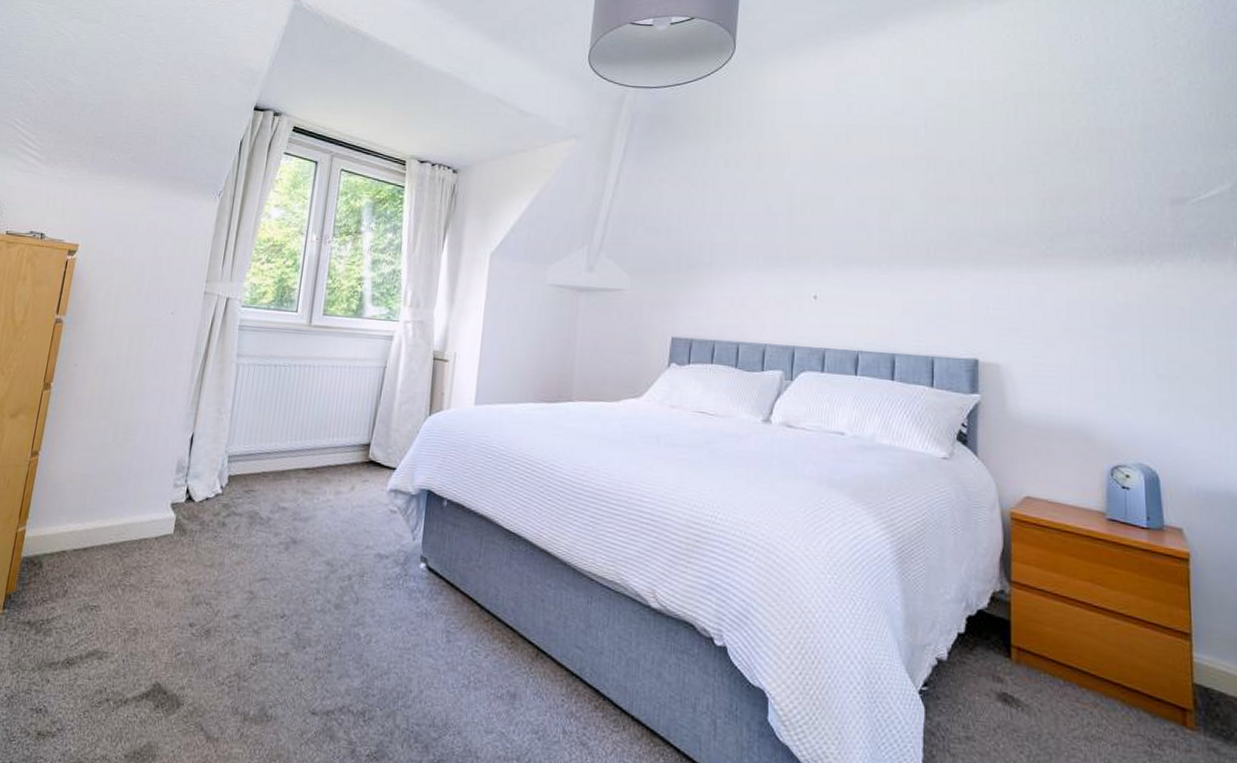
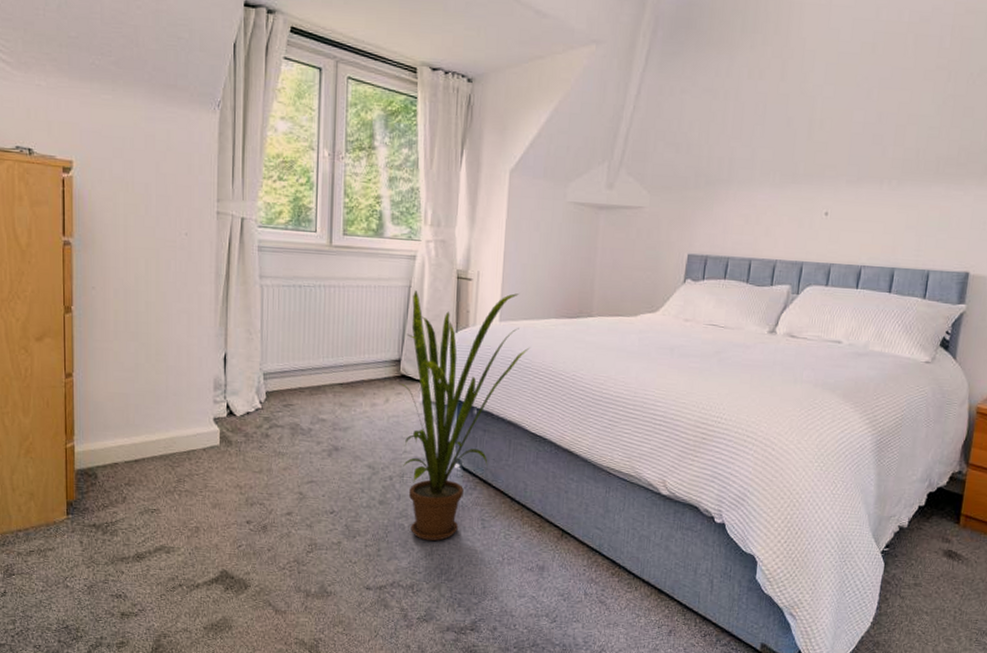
house plant: none [364,371,506,656] -> present [399,290,530,541]

